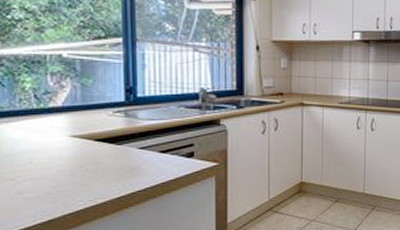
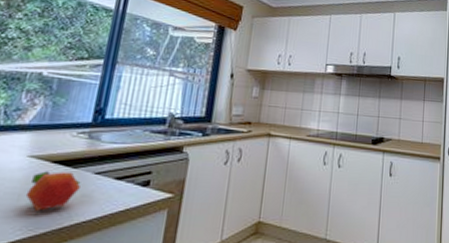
fruit: none [77,148,129,184] -> present [25,171,82,211]

